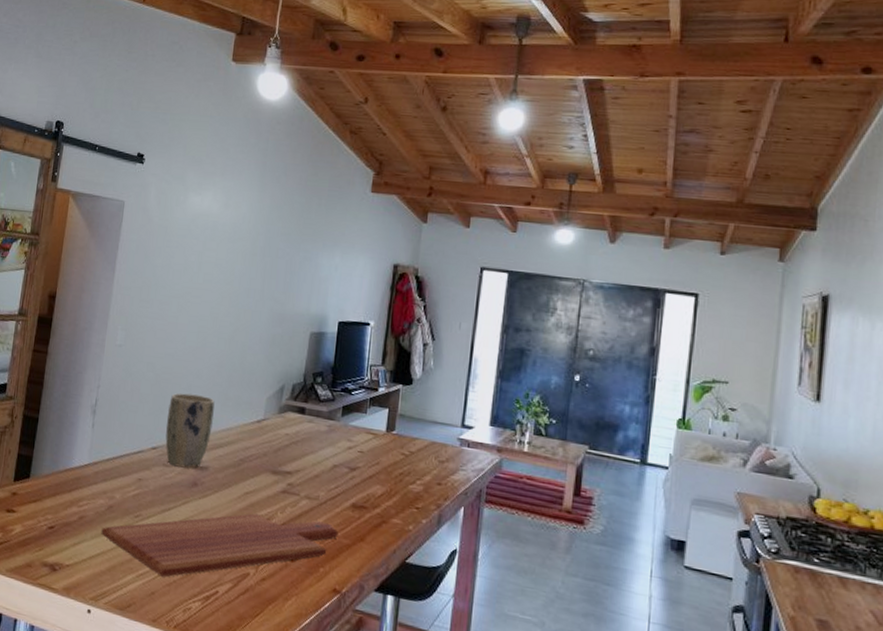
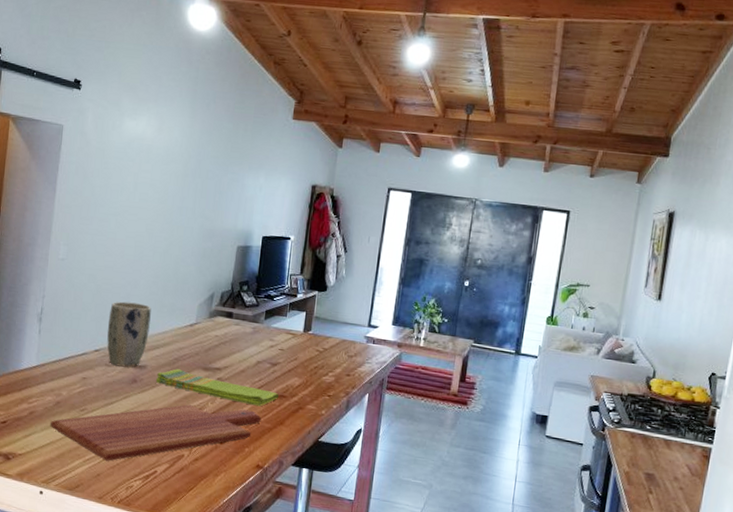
dish towel: none [218,471,358,519] -> present [155,369,279,407]

